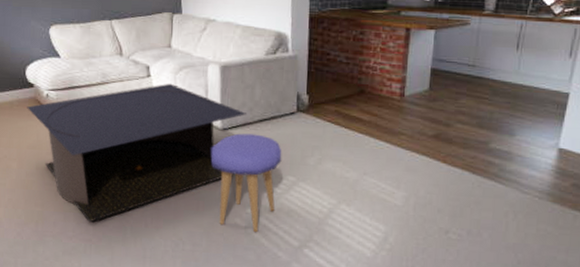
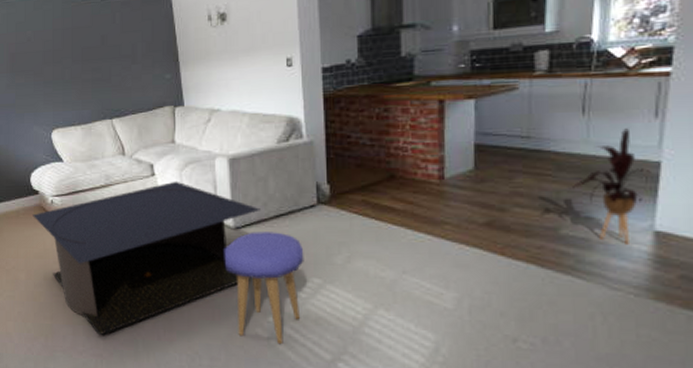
house plant: none [503,64,562,158] -> present [573,128,651,245]

